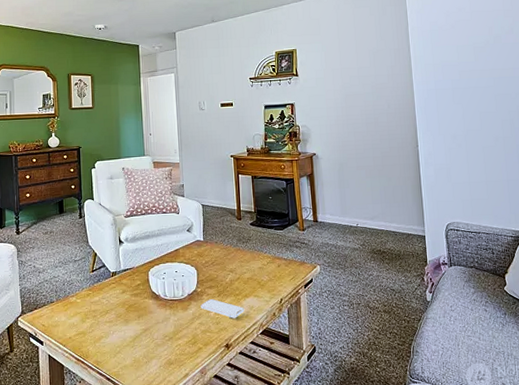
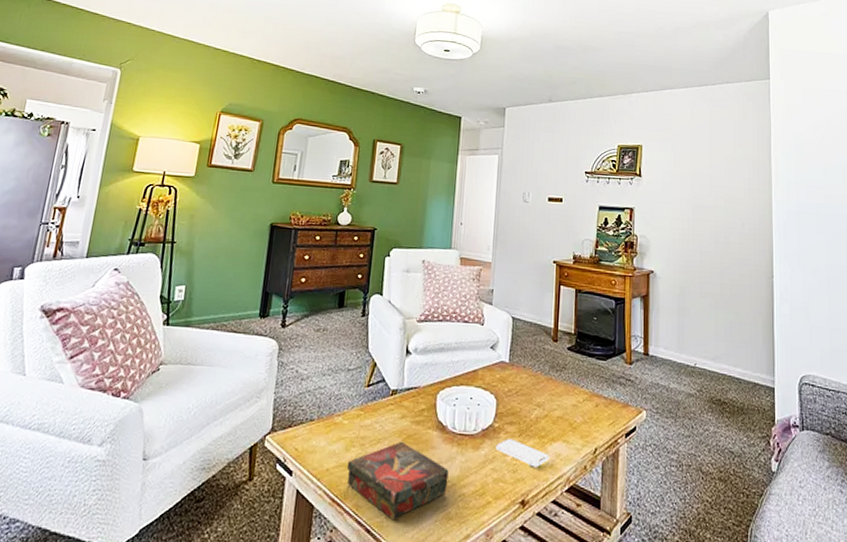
book: none [84,310,166,368] -> present [346,441,449,519]

